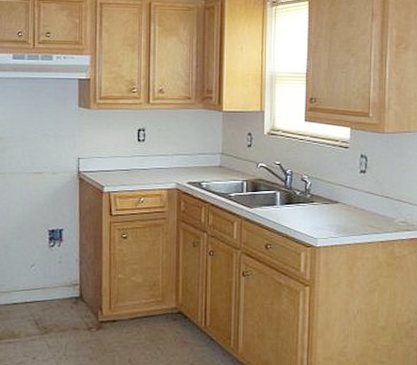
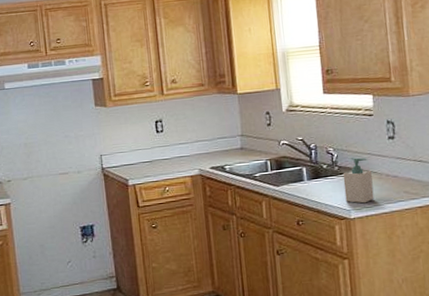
soap bottle: none [314,187,341,233] -> present [342,157,374,204]

